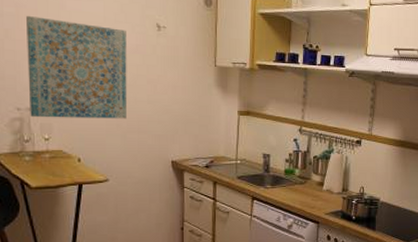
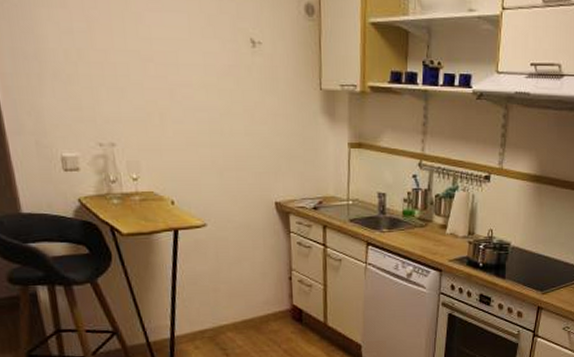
wall art: present [26,15,127,119] -> none [100,31,222,154]

